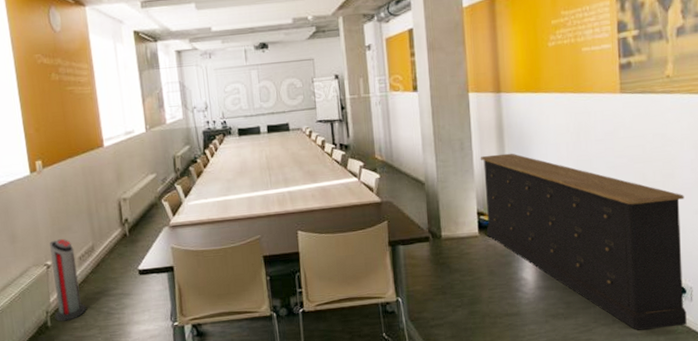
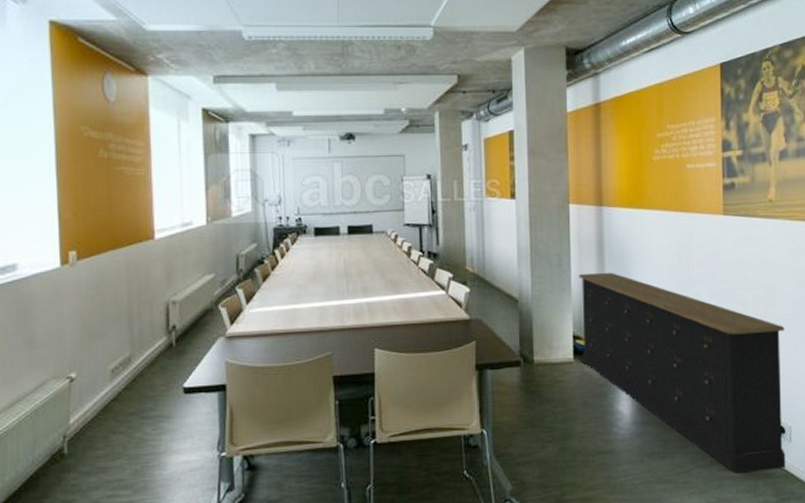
air purifier: present [50,239,87,322] -> none [74,347,115,449]

